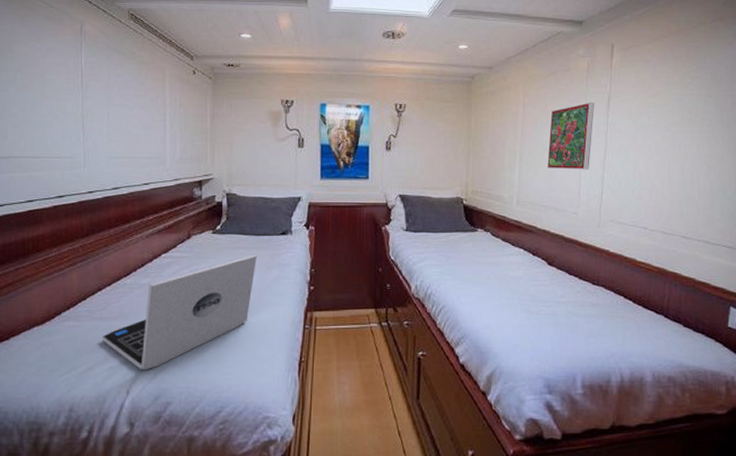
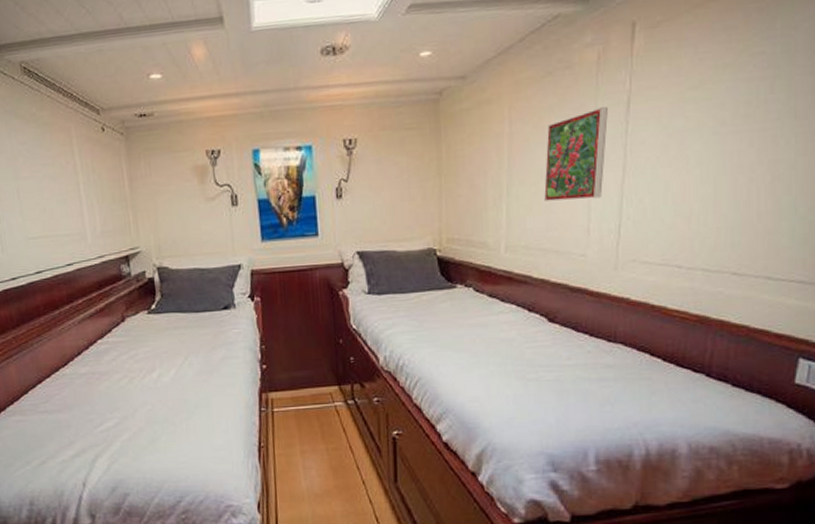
laptop: present [102,254,257,370] -> none [50,333,200,462]

